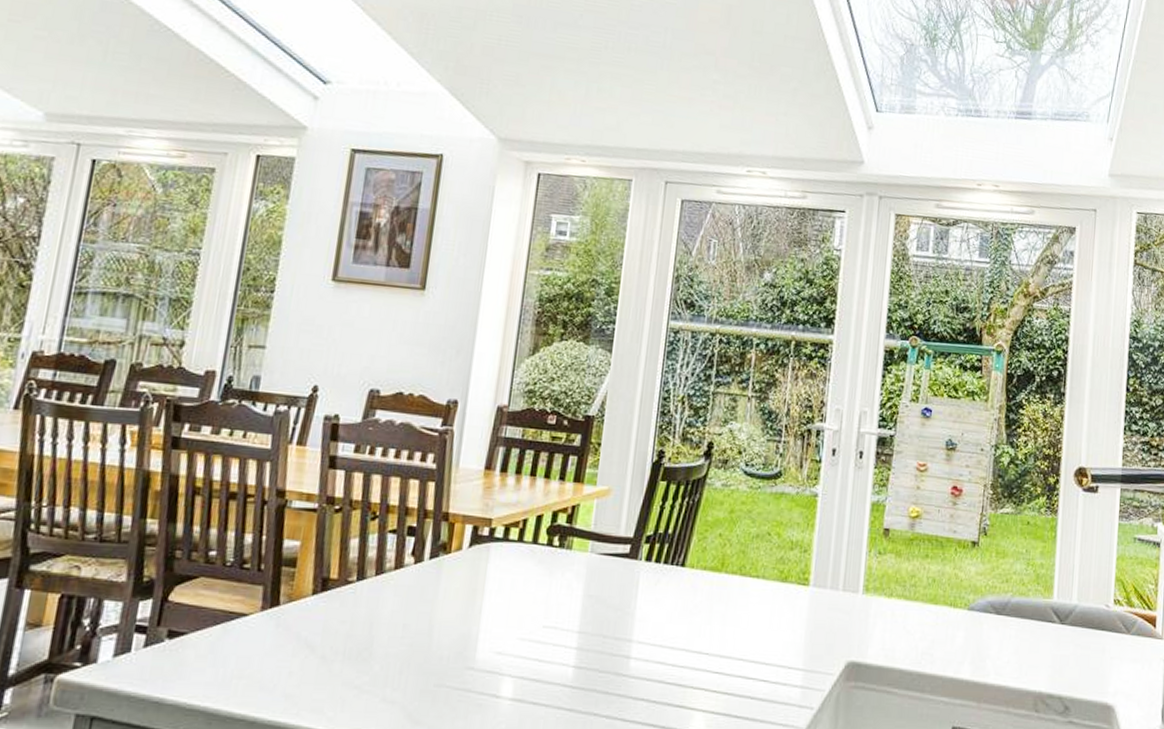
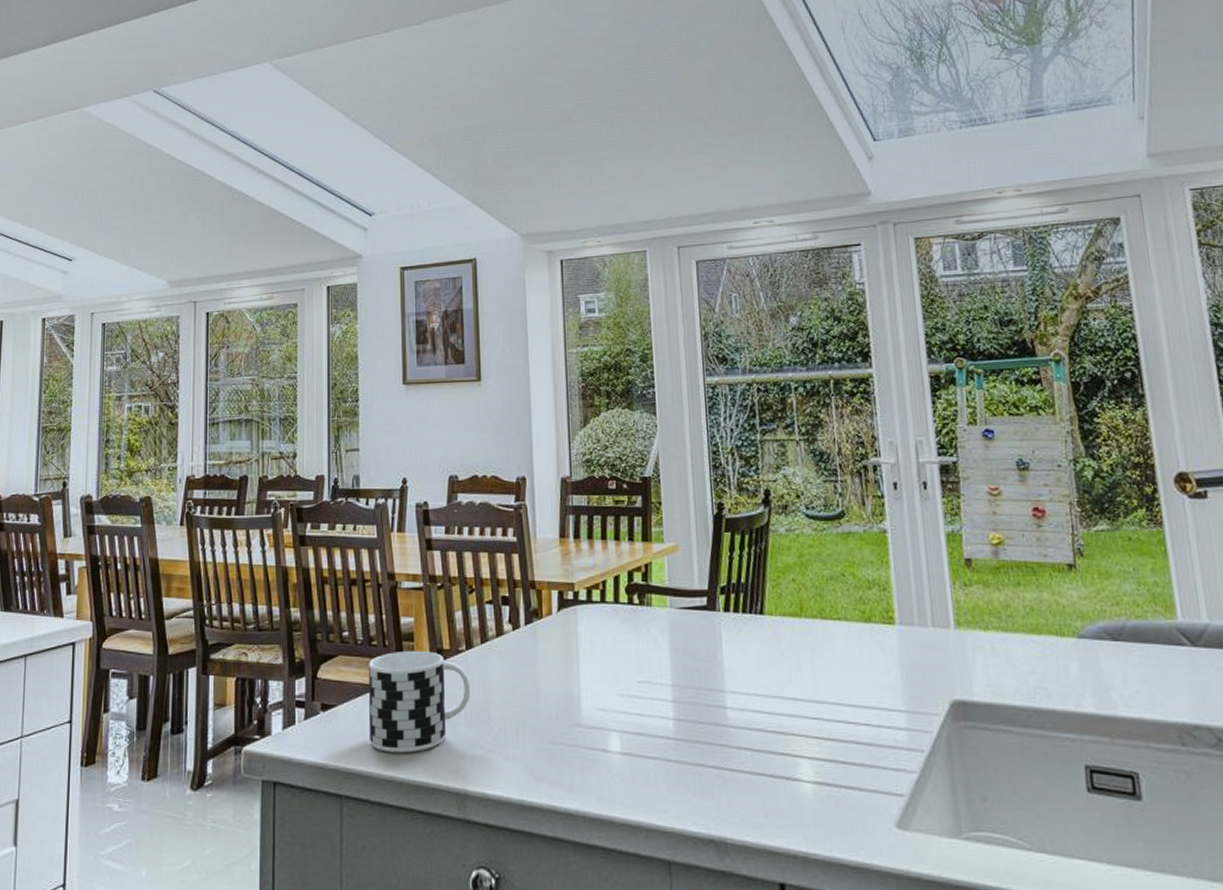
cup: none [222,577,356,690] -> present [369,650,471,753]

